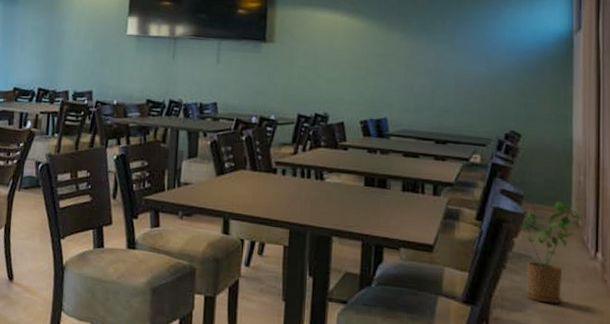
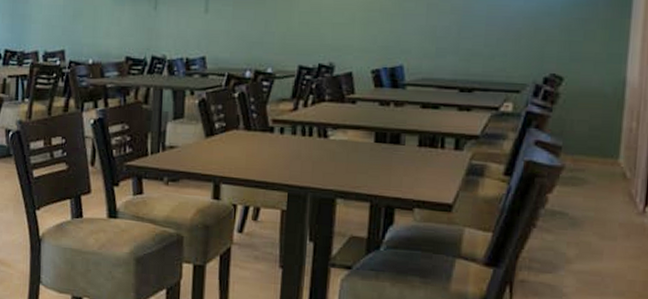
house plant: present [522,201,582,304] -> none [558,151,631,264]

